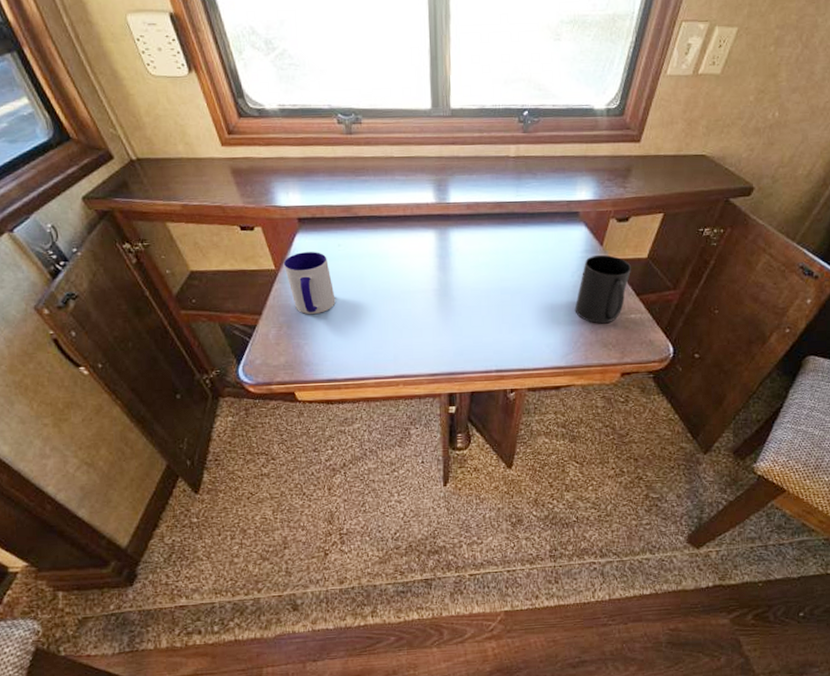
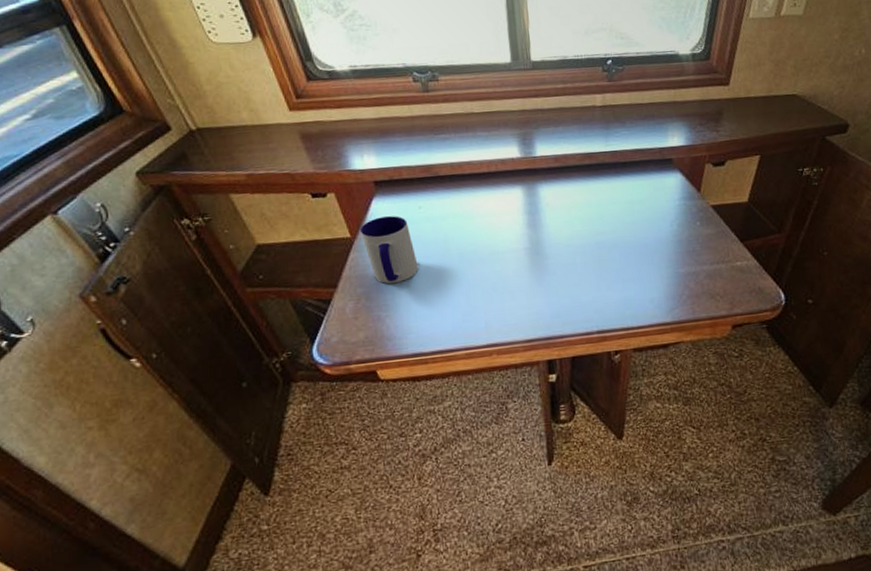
mug: present [574,254,632,324] -> none [676,201,733,274]

